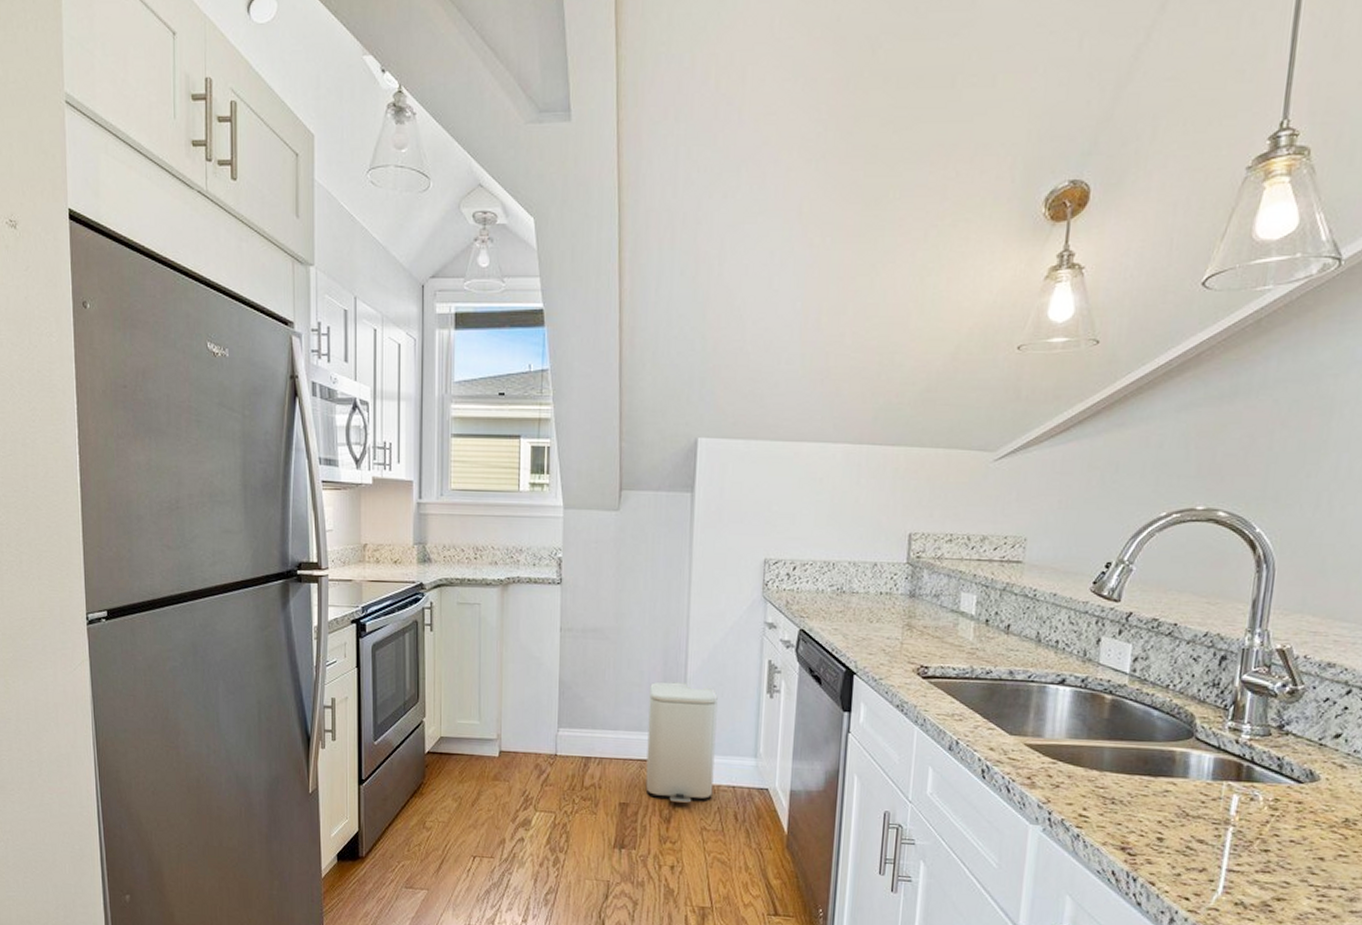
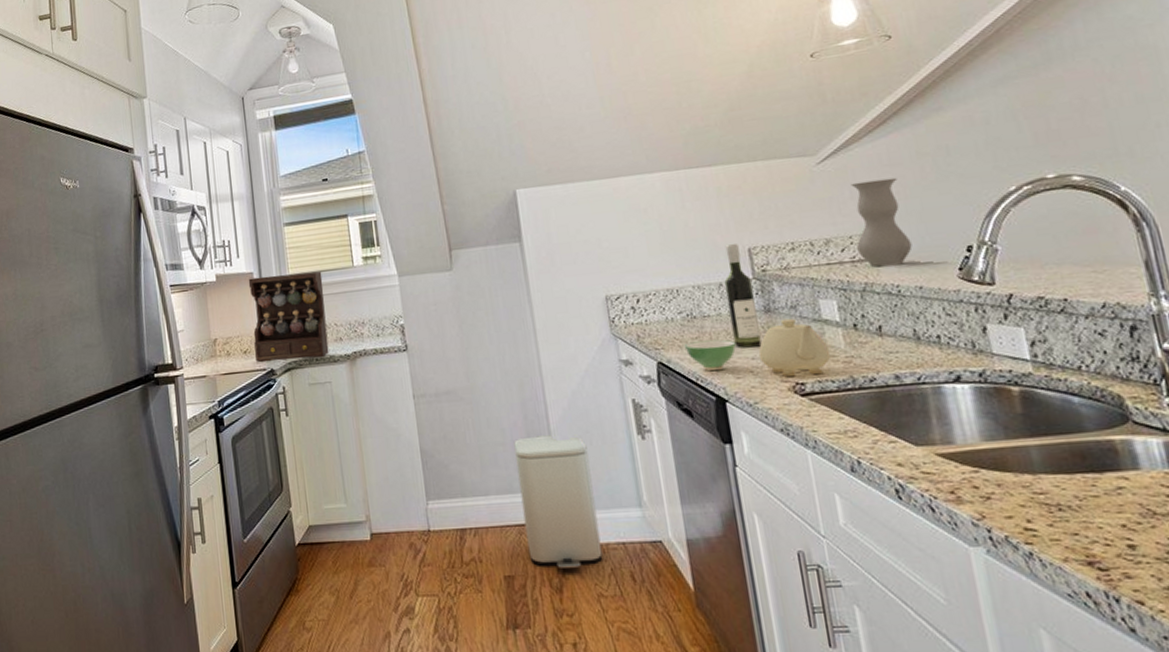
spice rack: none [406,486,485,578] -> present [248,271,329,362]
bowl: none [827,615,876,645] -> present [683,339,737,372]
bottle: none [875,527,904,628] -> present [724,244,762,348]
teapot: none [893,605,959,661] -> present [758,318,831,378]
vase: none [1008,485,1064,571] -> present [850,177,913,267]

